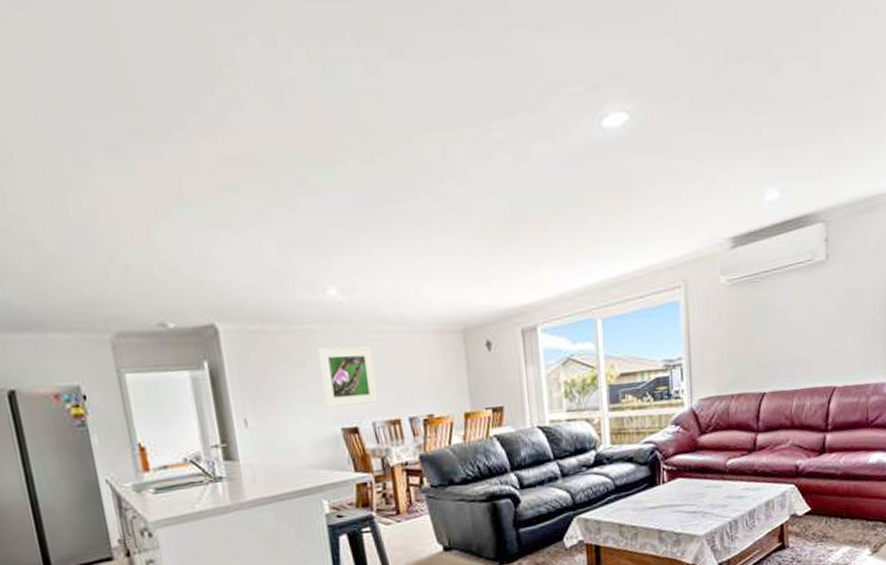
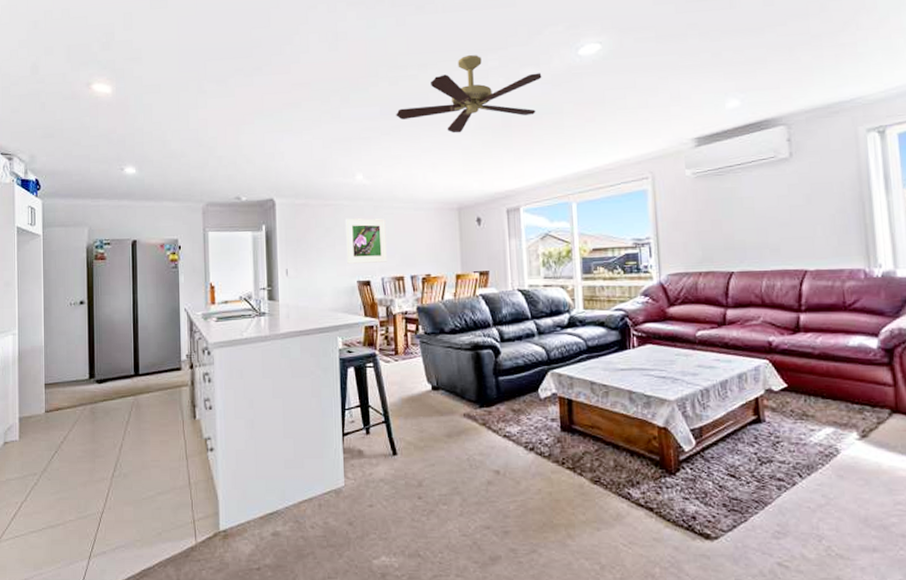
ceiling fan: none [374,121,559,231] -> present [396,54,542,134]

